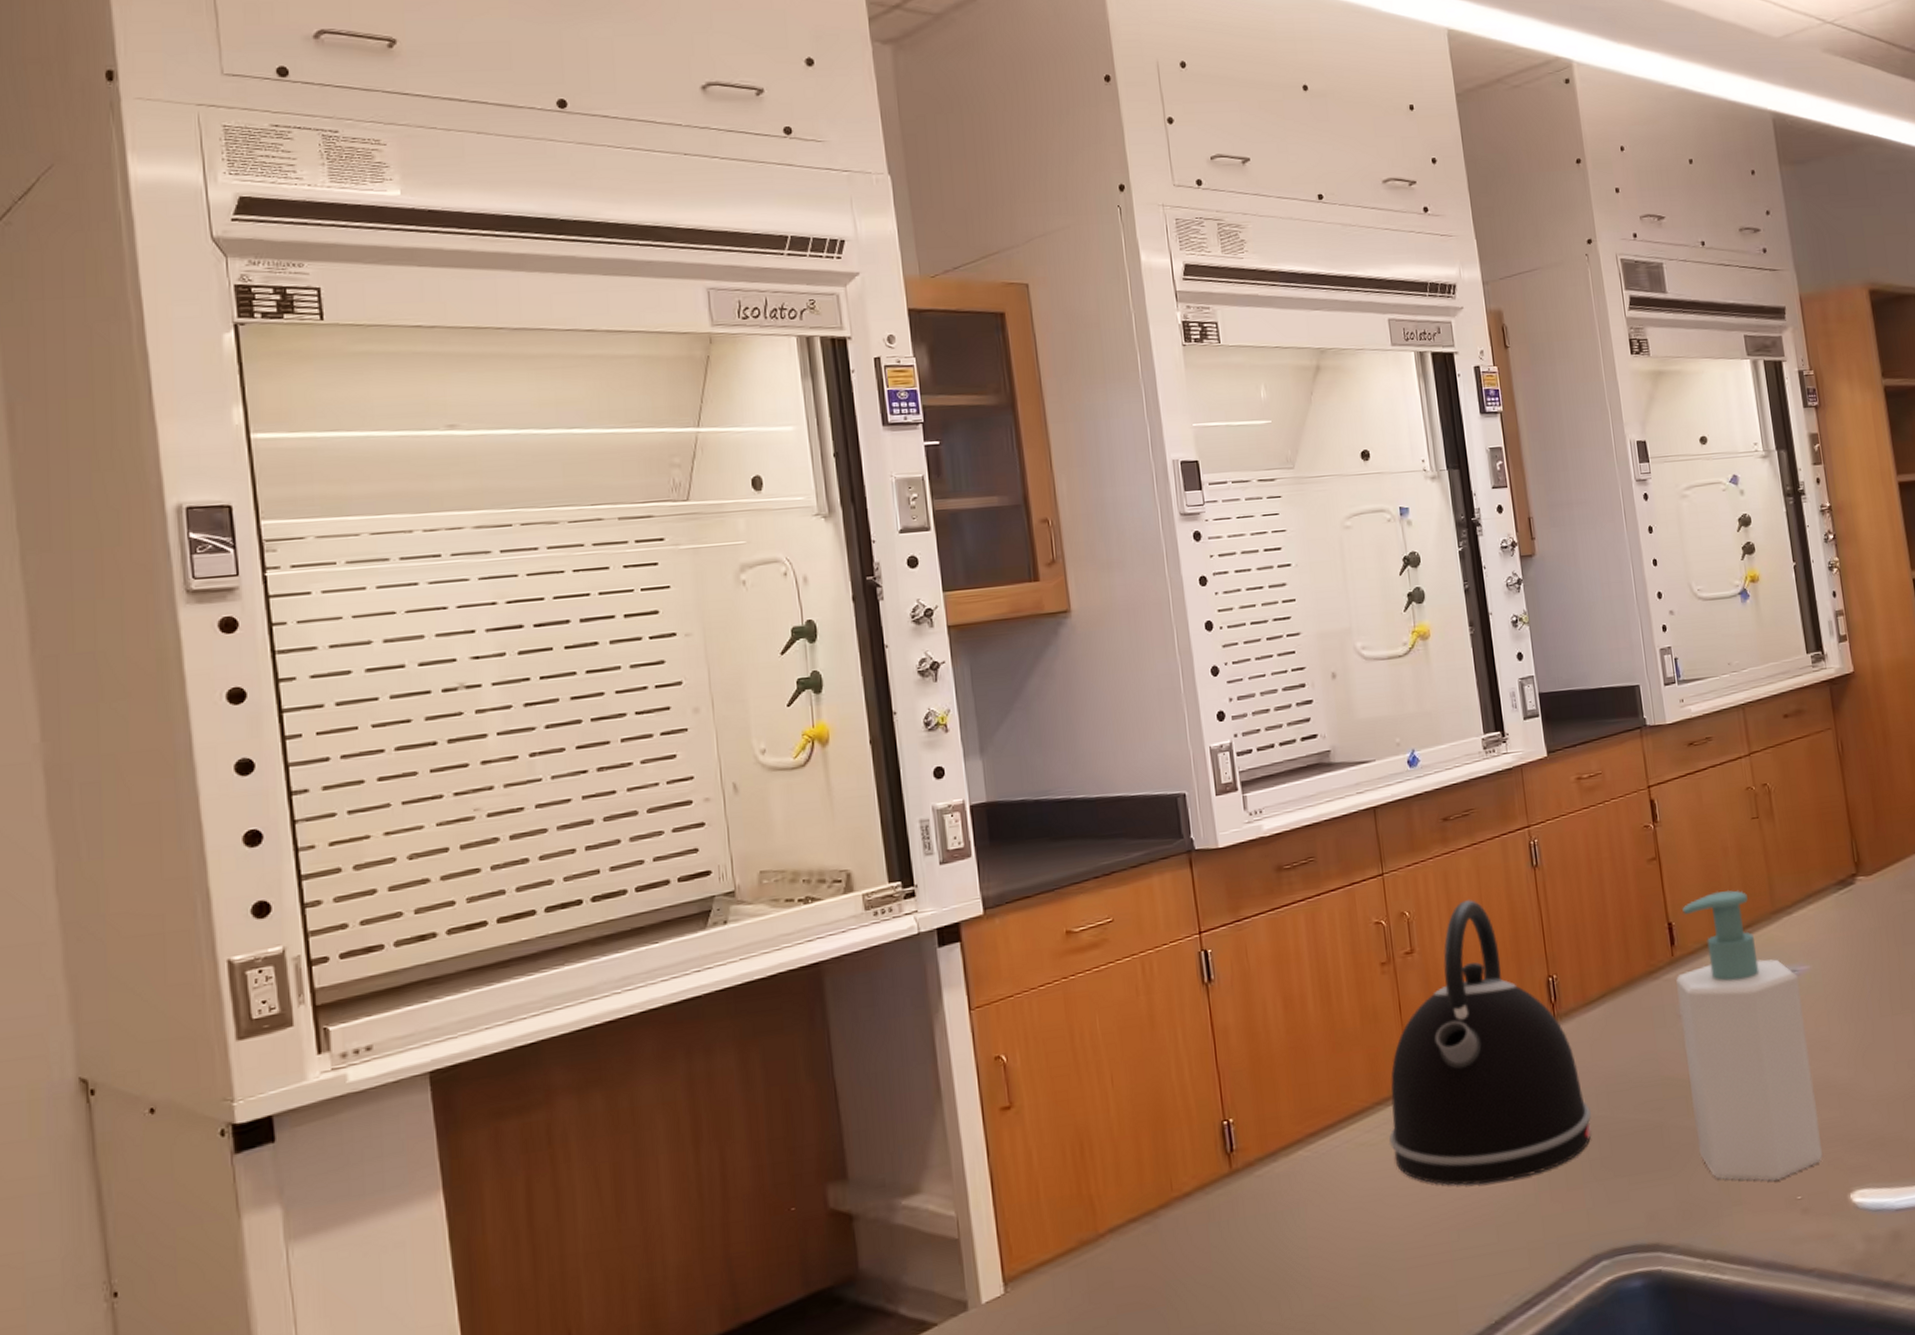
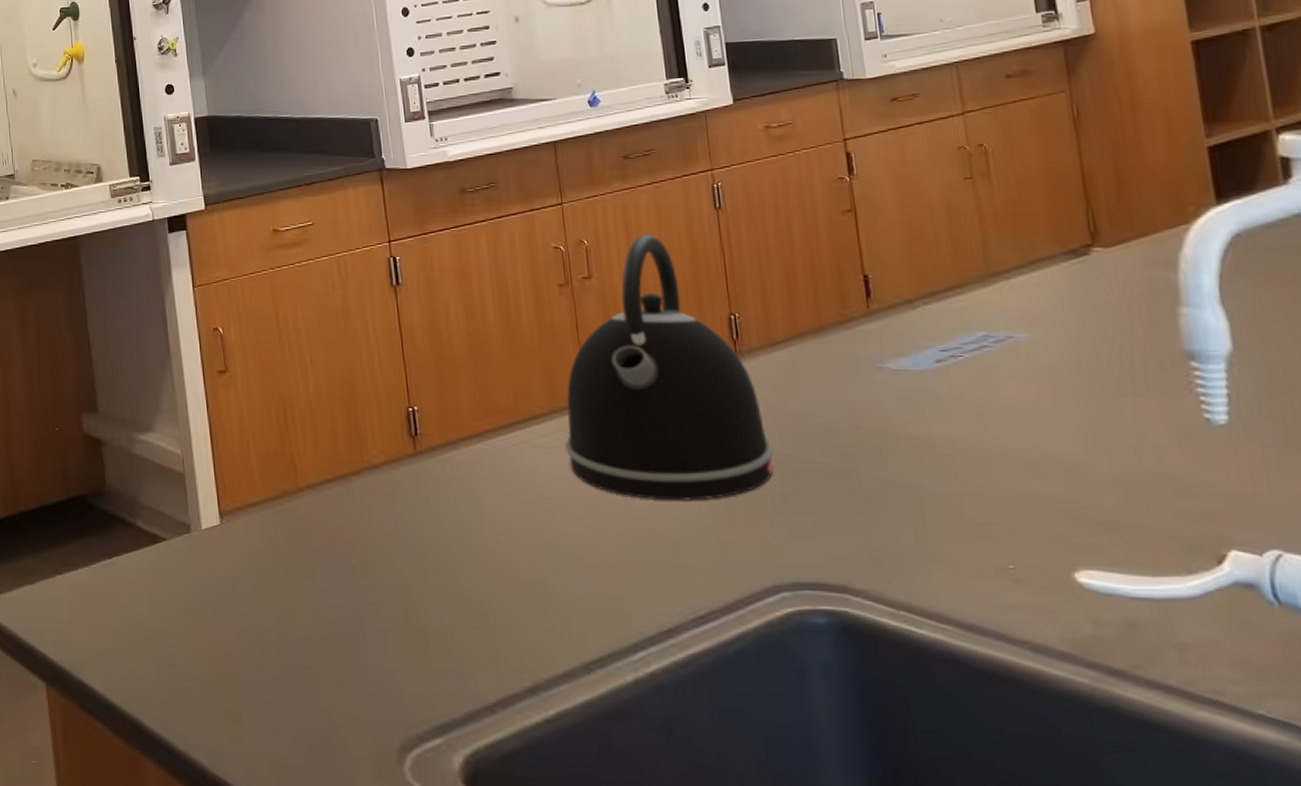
soap bottle: present [1676,889,1823,1182] -> none [871,248,1041,545]

